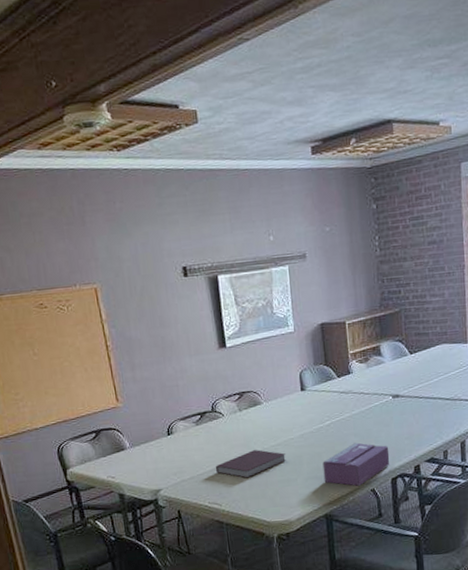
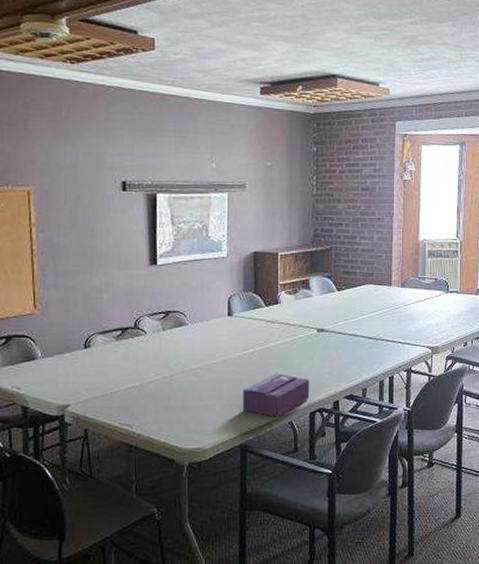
notebook: present [216,450,286,478] -> none [132,372,205,400]

